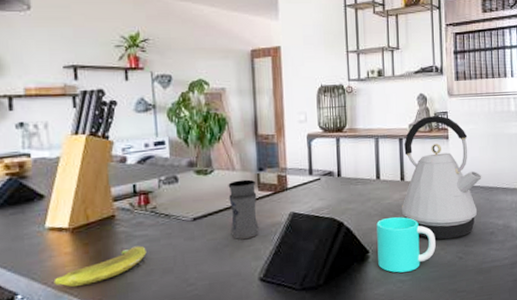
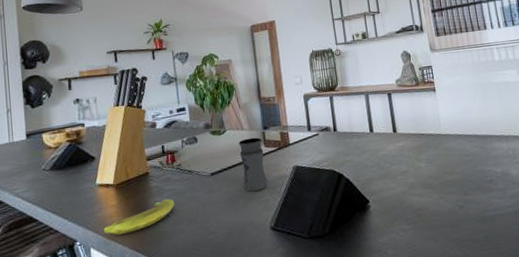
cup: present [376,217,436,273] -> none [374,167,435,222]
kettle: present [402,115,482,240] -> none [393,69,474,189]

